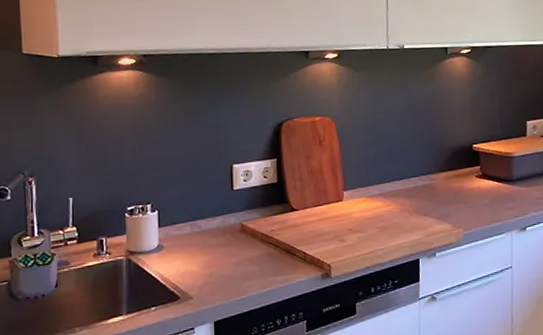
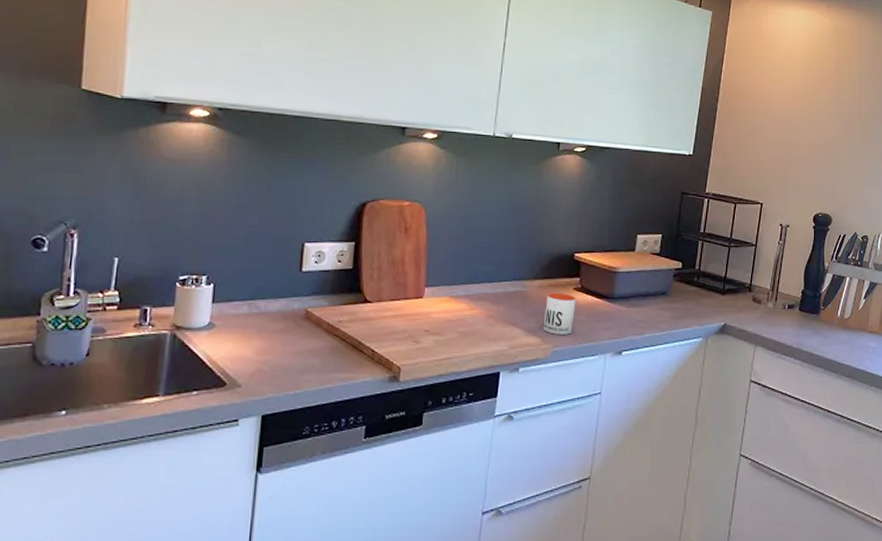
mug: none [452,181,480,220] -> present [543,293,576,335]

